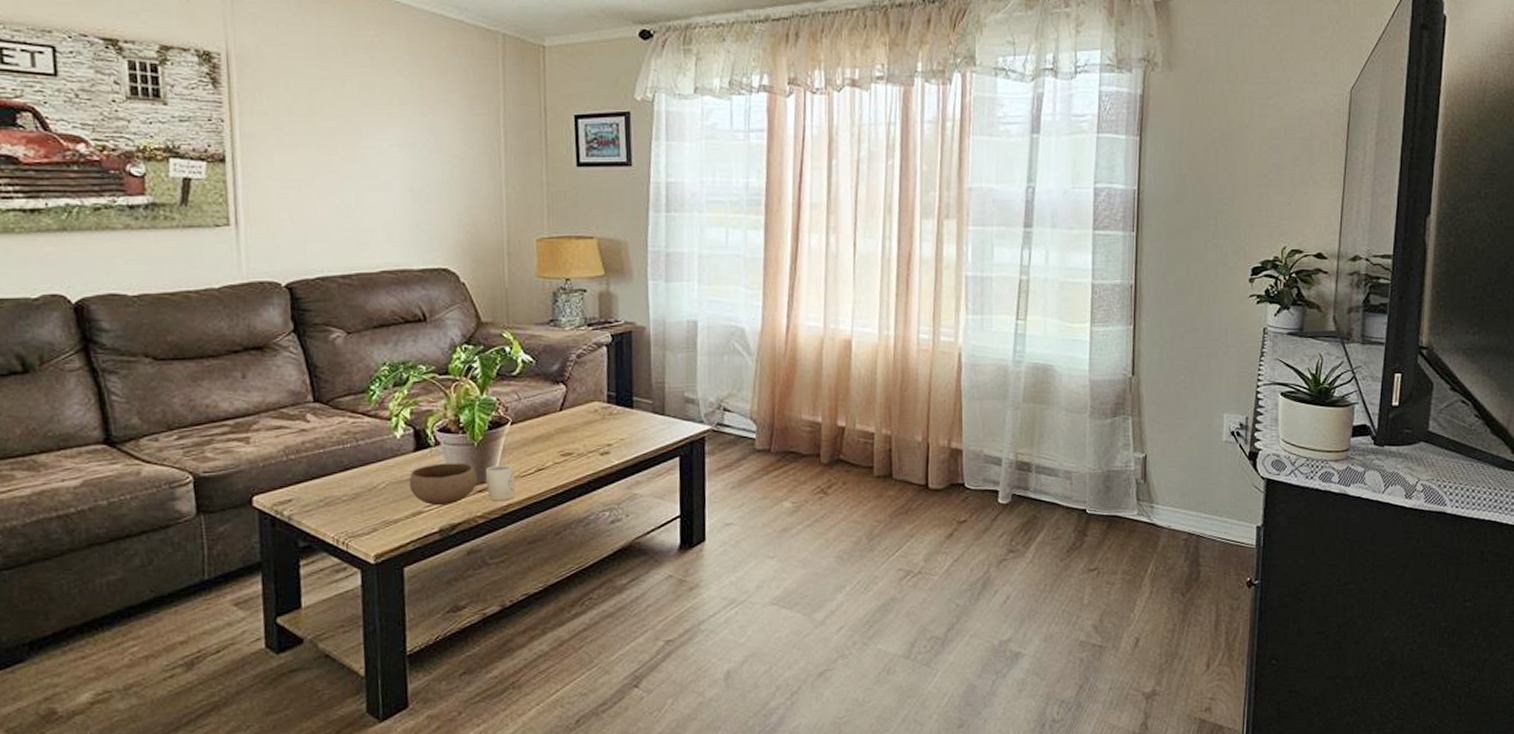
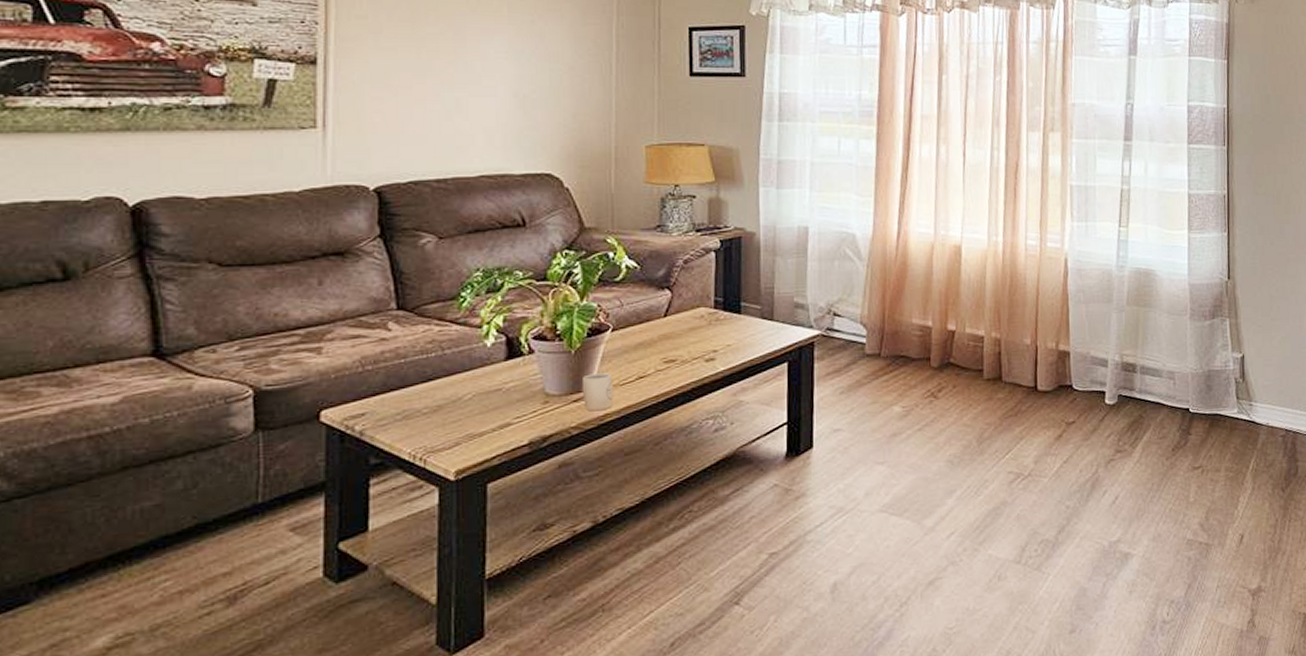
bowl: present [408,462,478,506] -> none [497,371,573,417]

